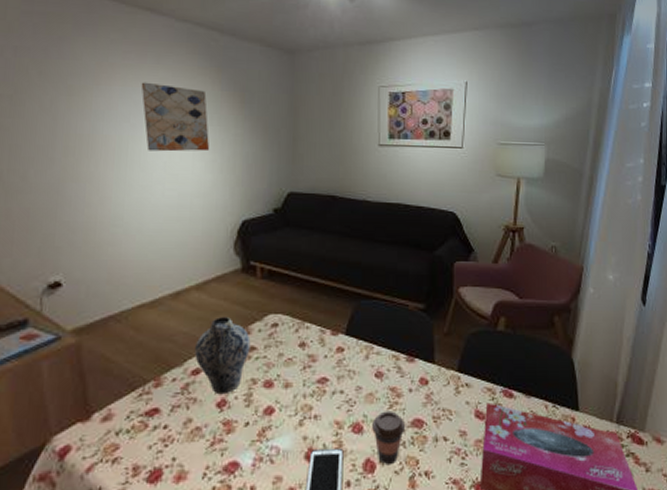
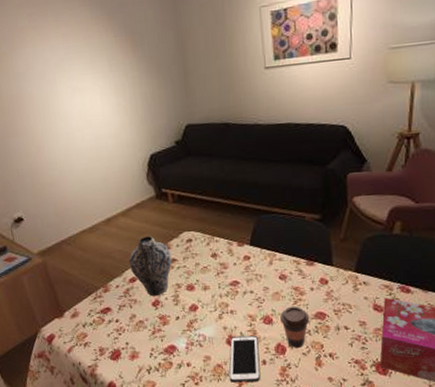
wall art: present [141,82,210,152] -> none [48,39,114,103]

